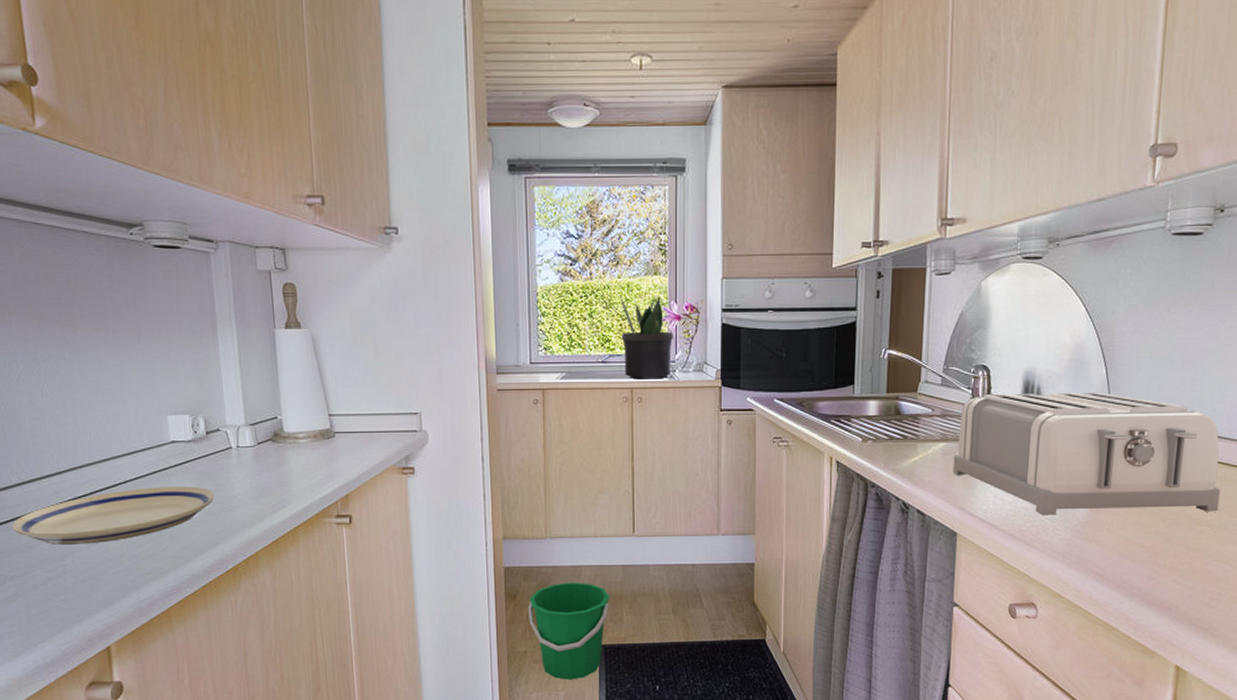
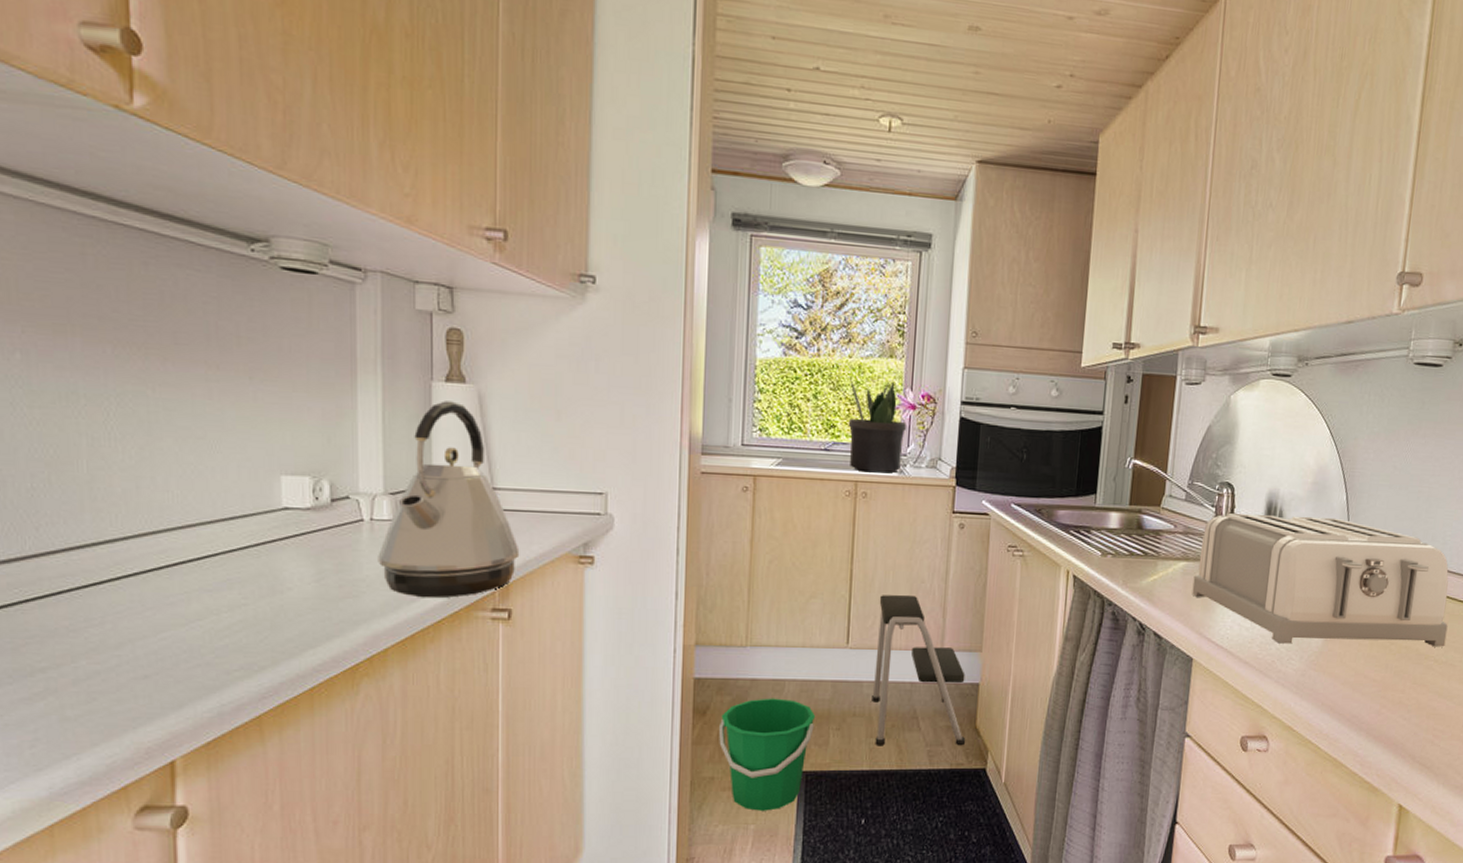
plate: present [11,486,216,545] -> none [49,563,337,630]
kettle: none [245,344,355,509] -> present [378,401,520,598]
step stool: none [658,486,745,622] -> present [872,594,966,746]

